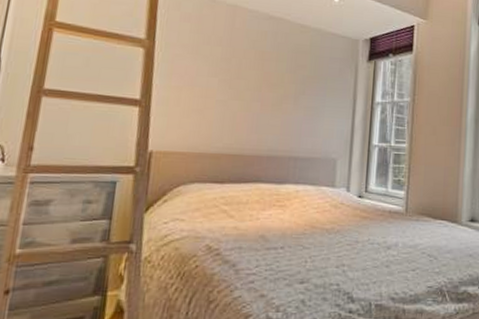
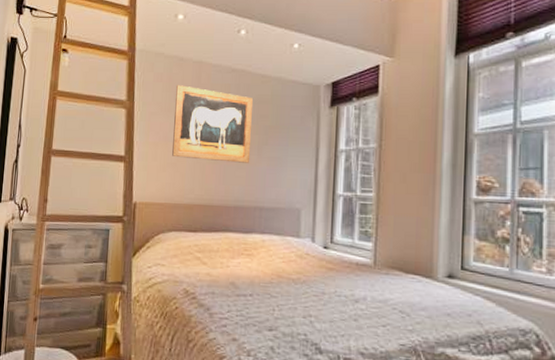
wall art: none [198,27,291,112] -> present [172,85,253,163]

